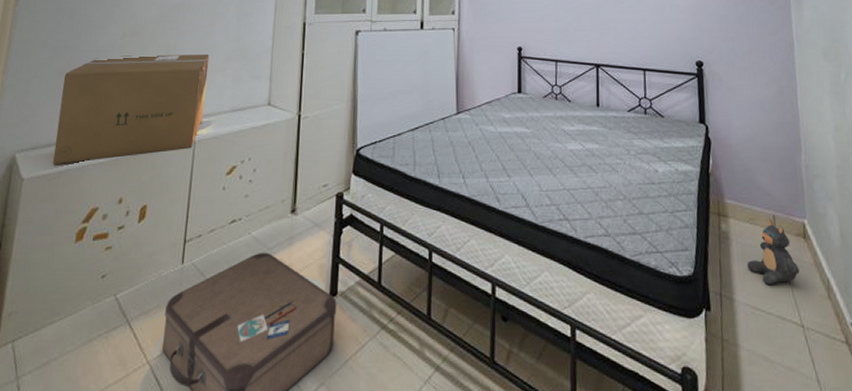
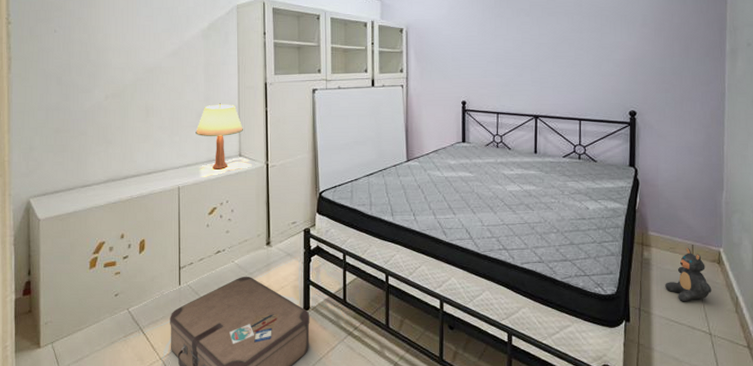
box: present [53,54,210,166] -> none [60,113,184,208]
table lamp: none [221,44,275,121] -> present [196,103,243,170]

